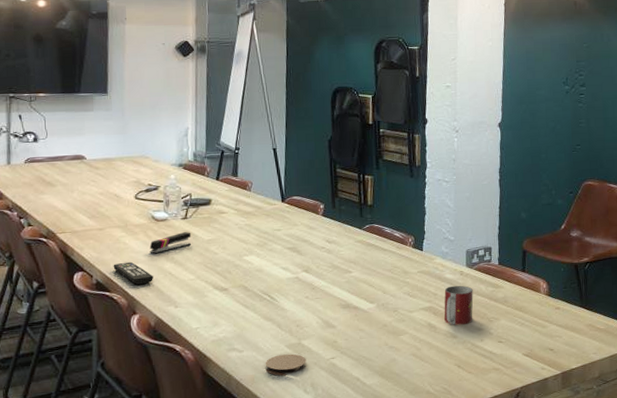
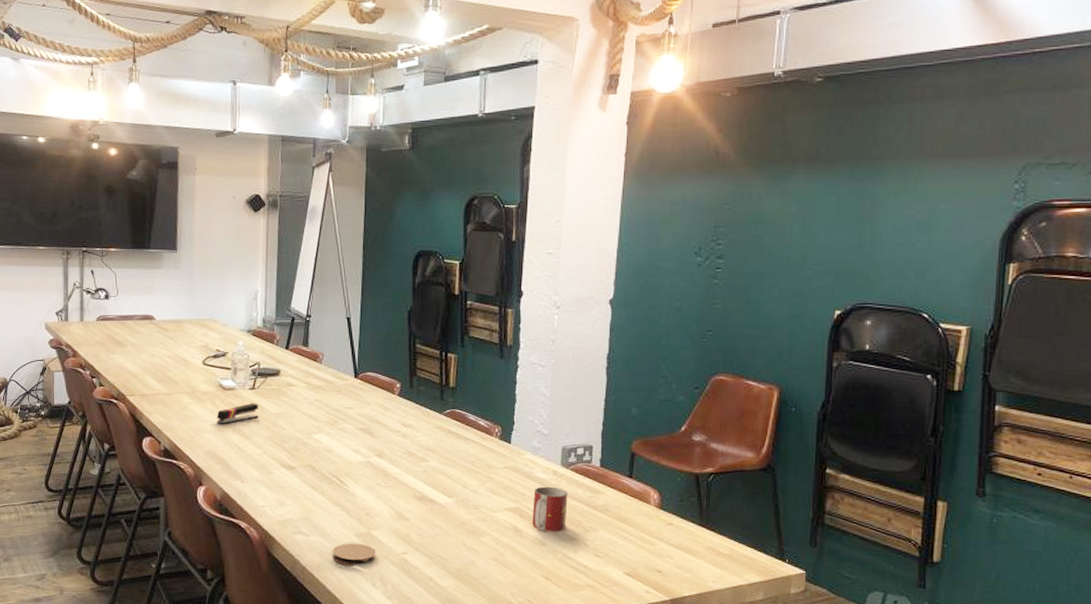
remote control: present [113,261,153,285] -> none [180,430,220,455]

